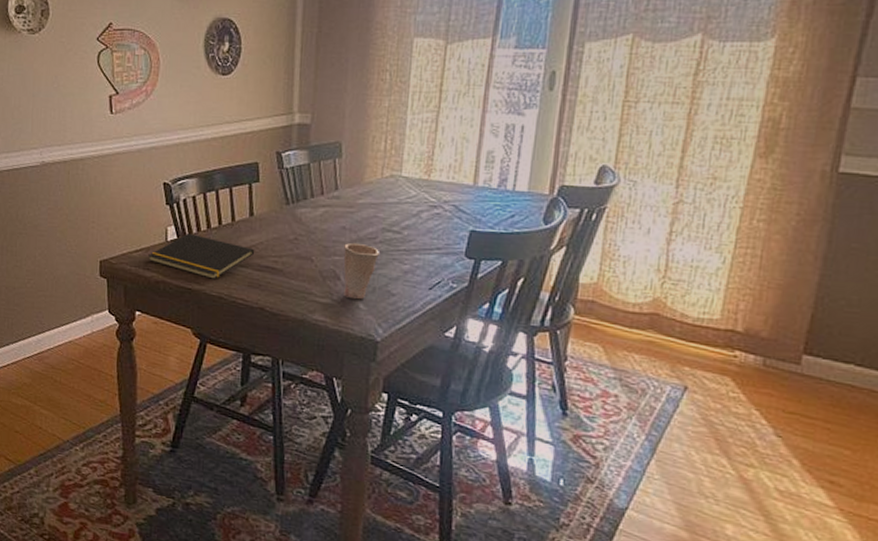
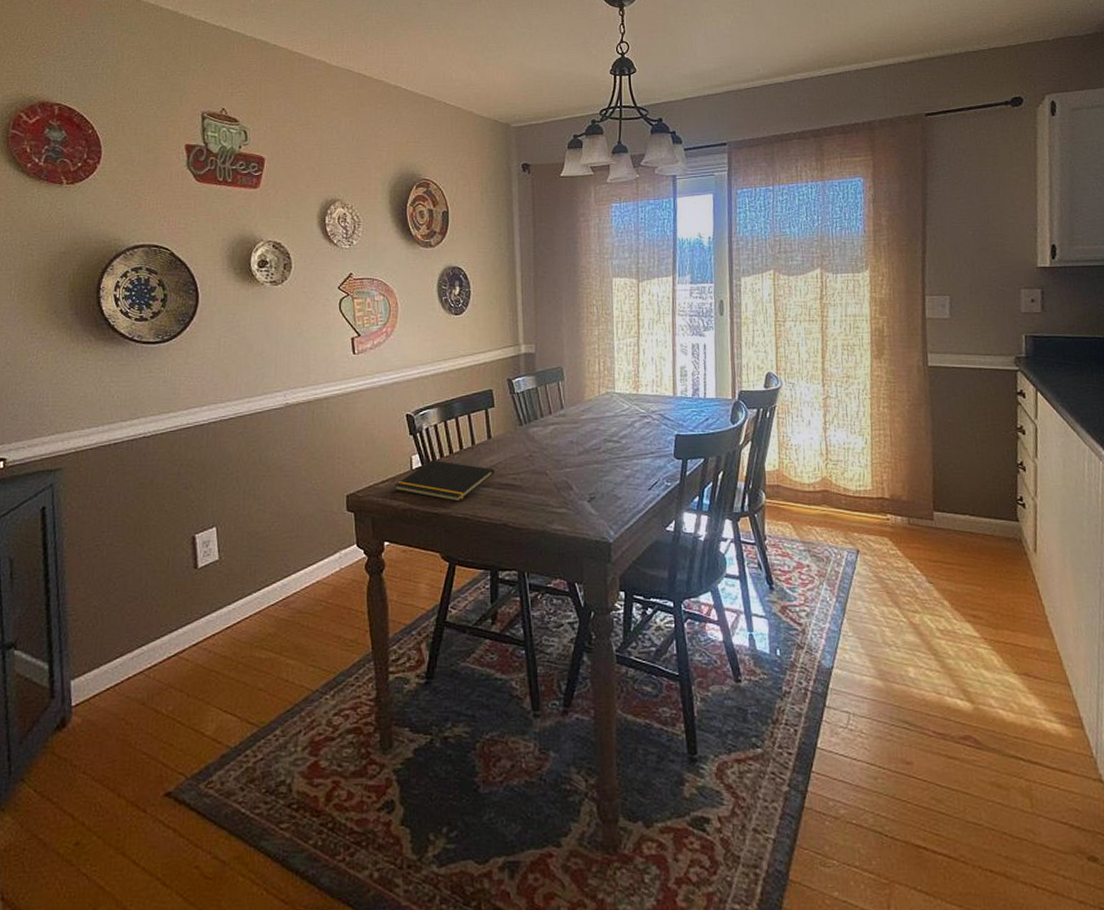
cup: present [343,242,381,300] -> none [573,454,605,507]

